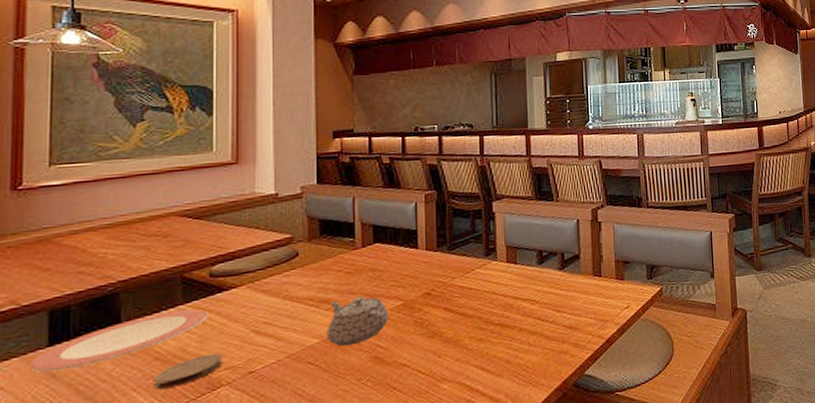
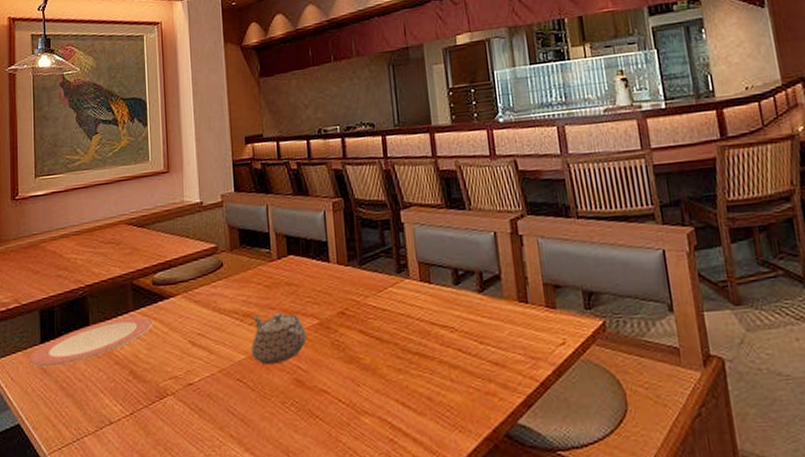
coaster: present [153,353,223,389] -> none [115,362,167,393]

